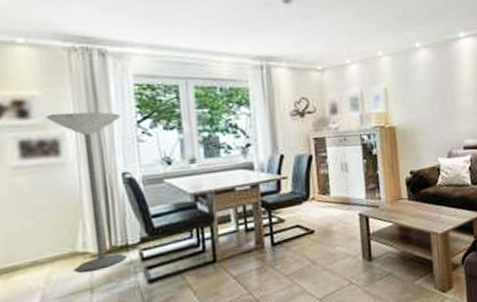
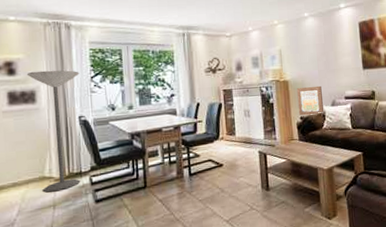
wall art: none [405,133,439,170] -> present [296,85,325,116]

